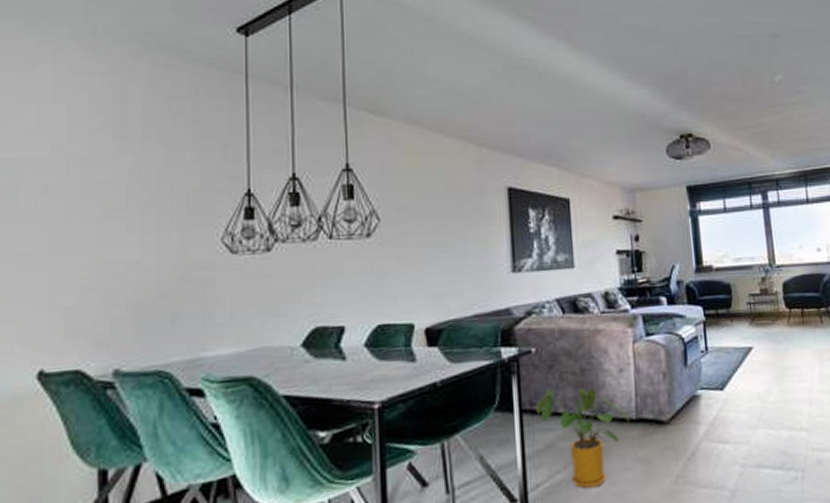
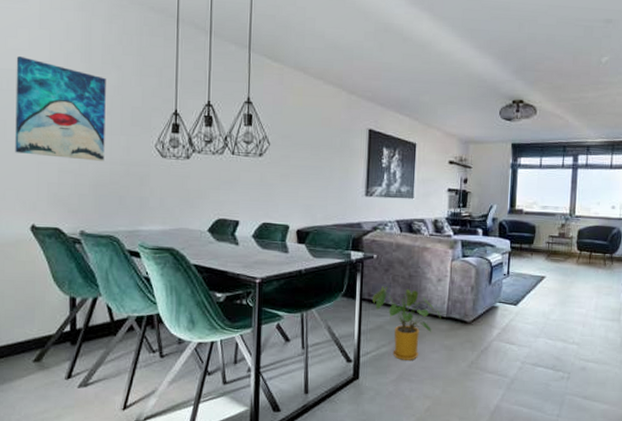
wall art: none [14,140,149,272] -> present [15,56,106,161]

